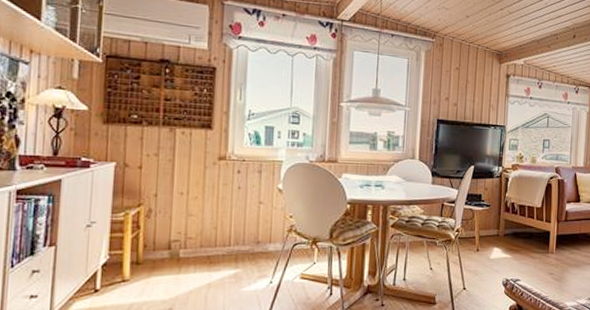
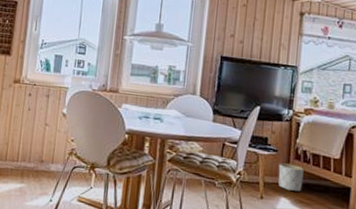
planter: none [491,216,513,242] -> present [278,163,304,192]

